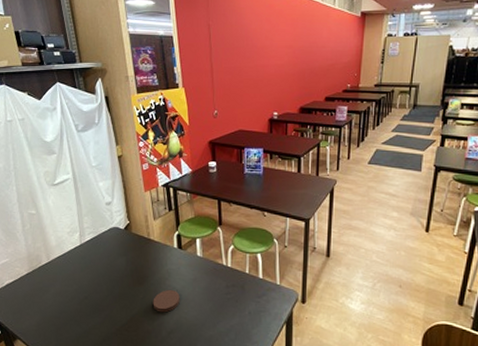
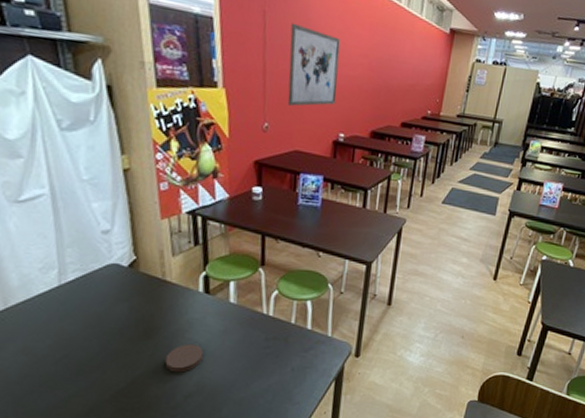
wall art: none [229,30,269,95] -> present [287,22,341,107]

